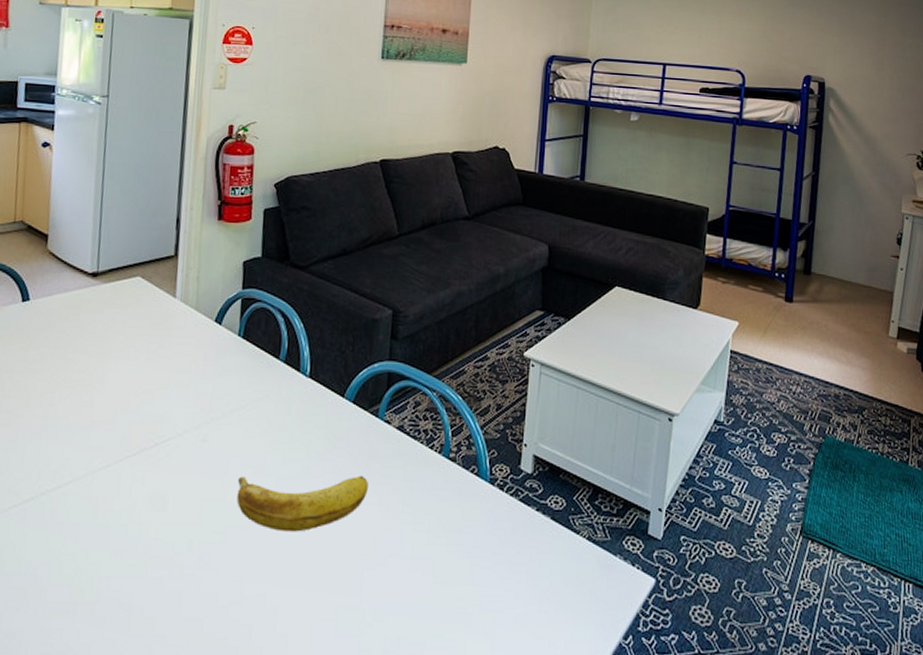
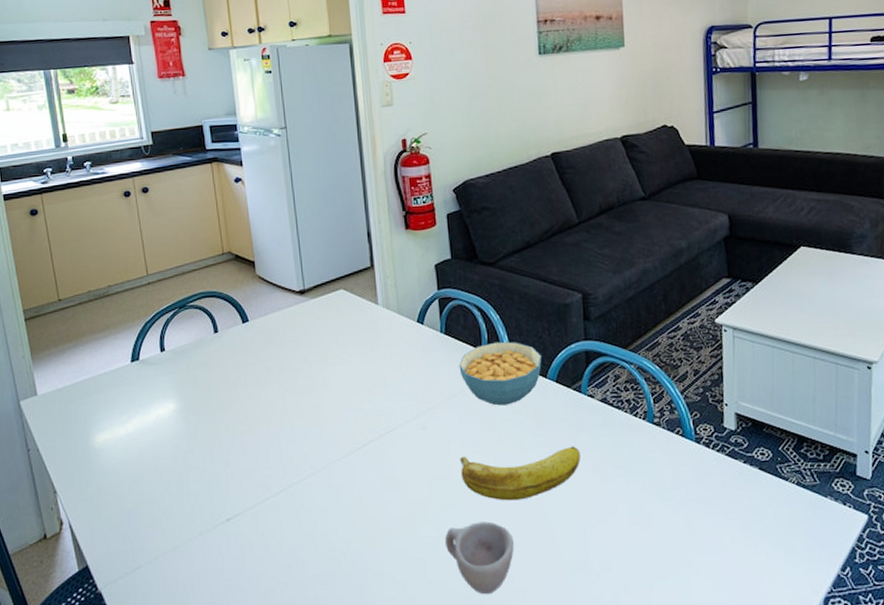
cup: none [208,553,284,640] -> present [445,521,515,595]
cereal bowl: none [252,352,341,423] -> present [459,341,542,406]

